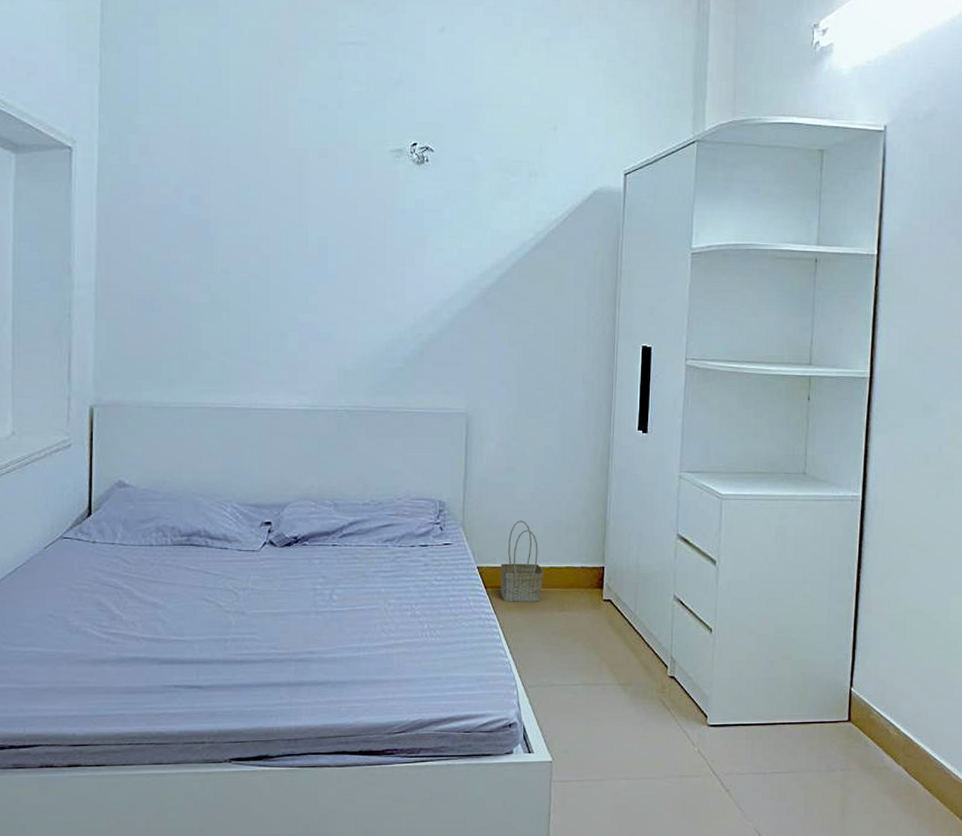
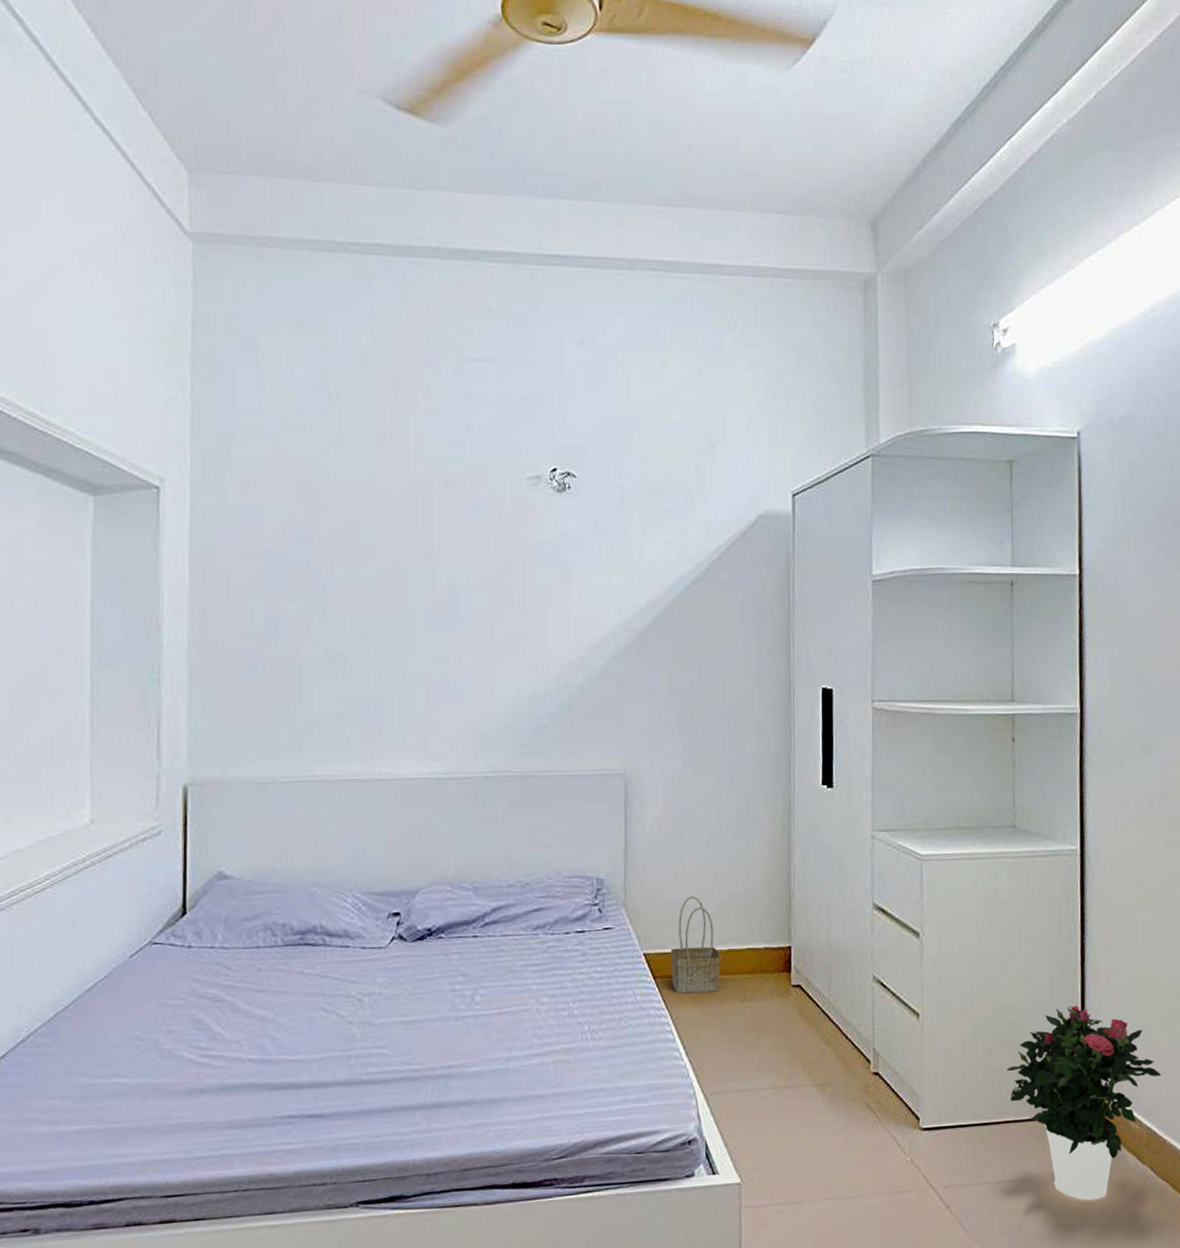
potted flower: none [785,629,920,792] -> present [1007,1005,1162,1201]

